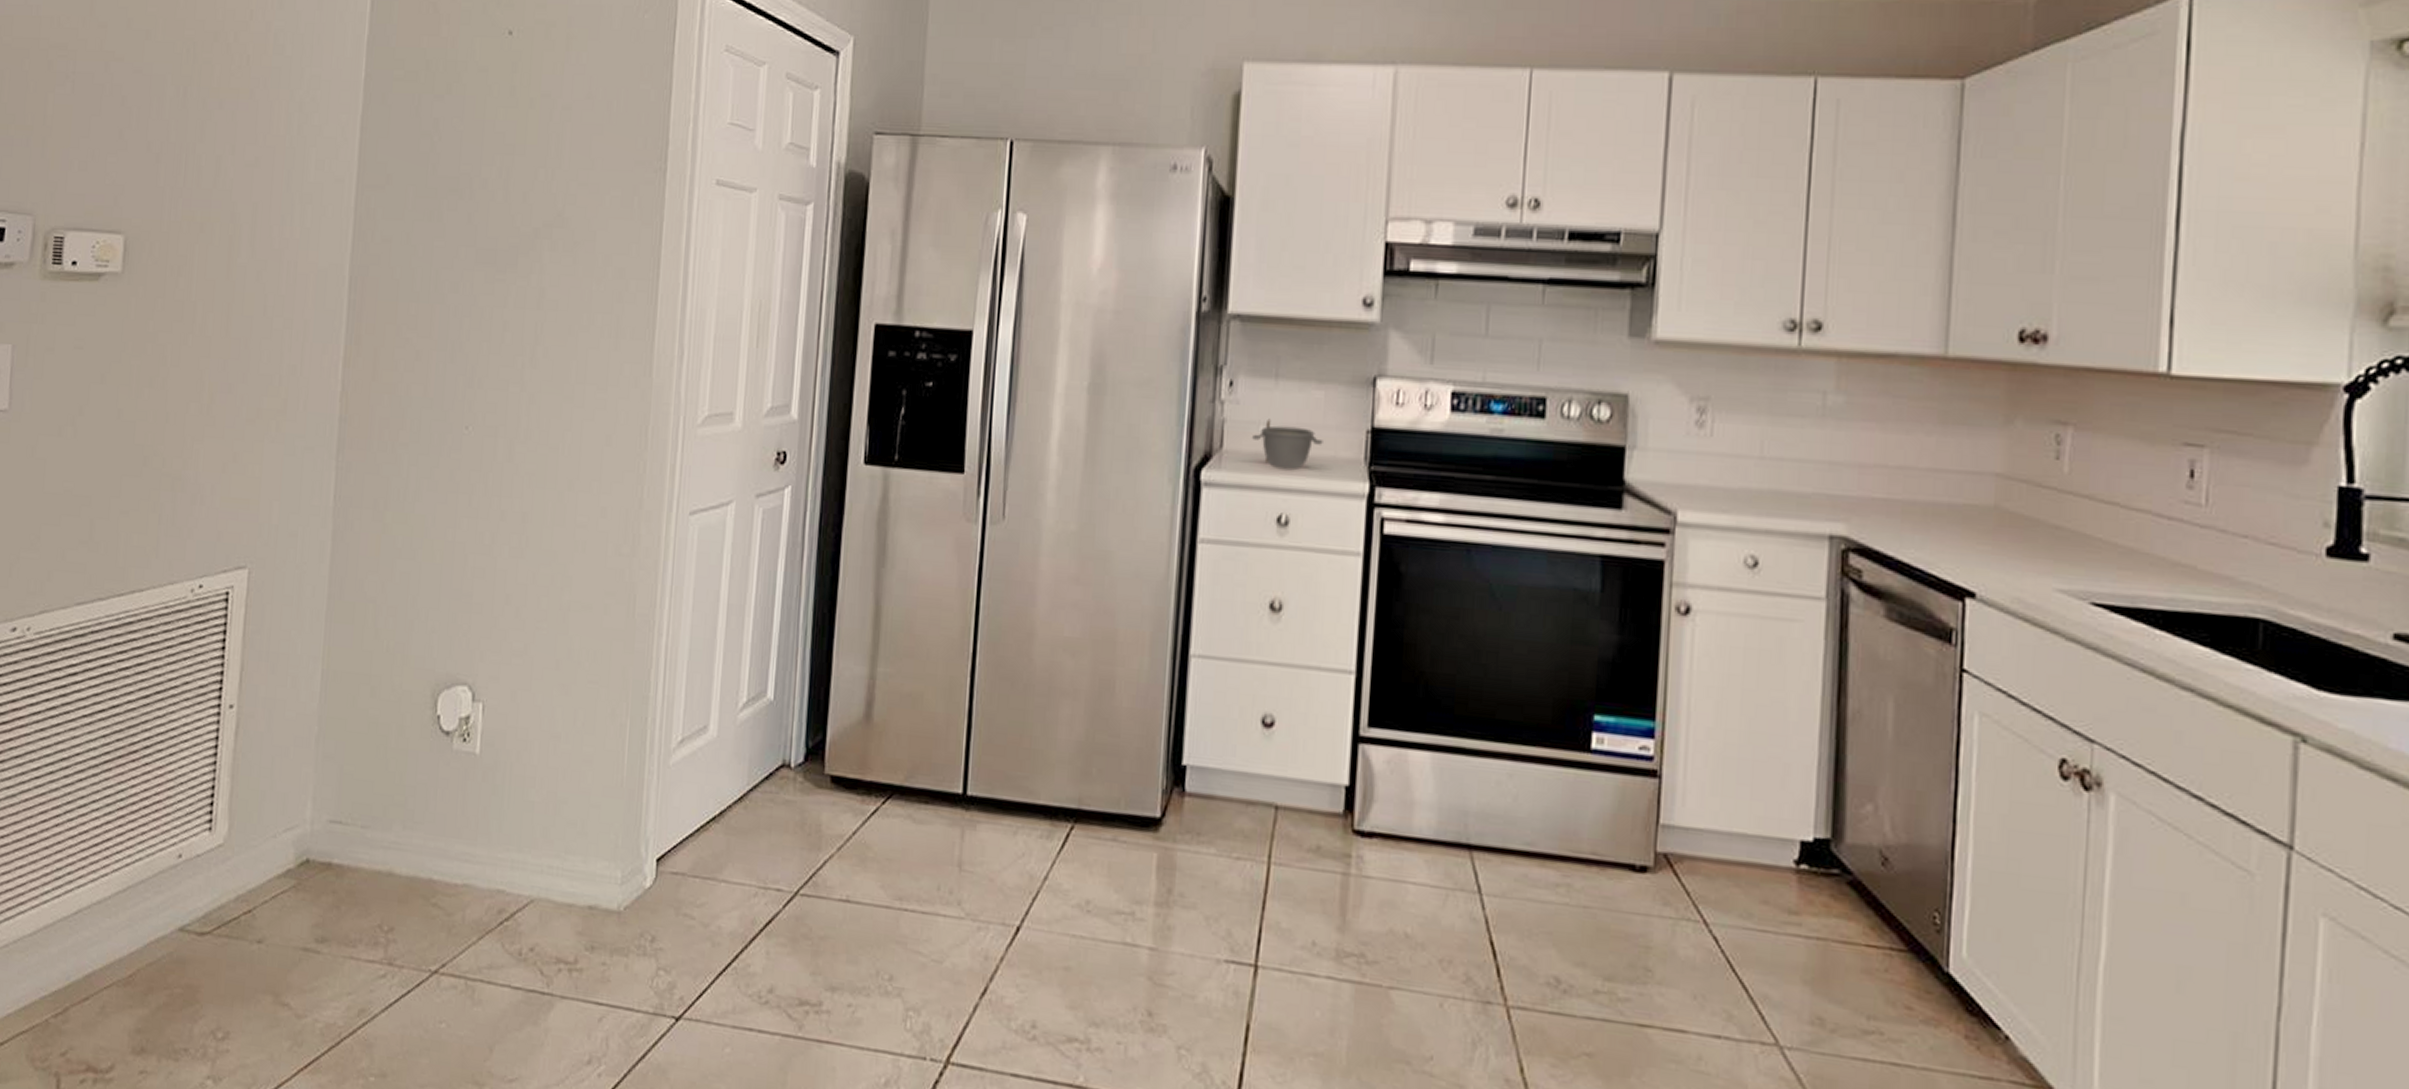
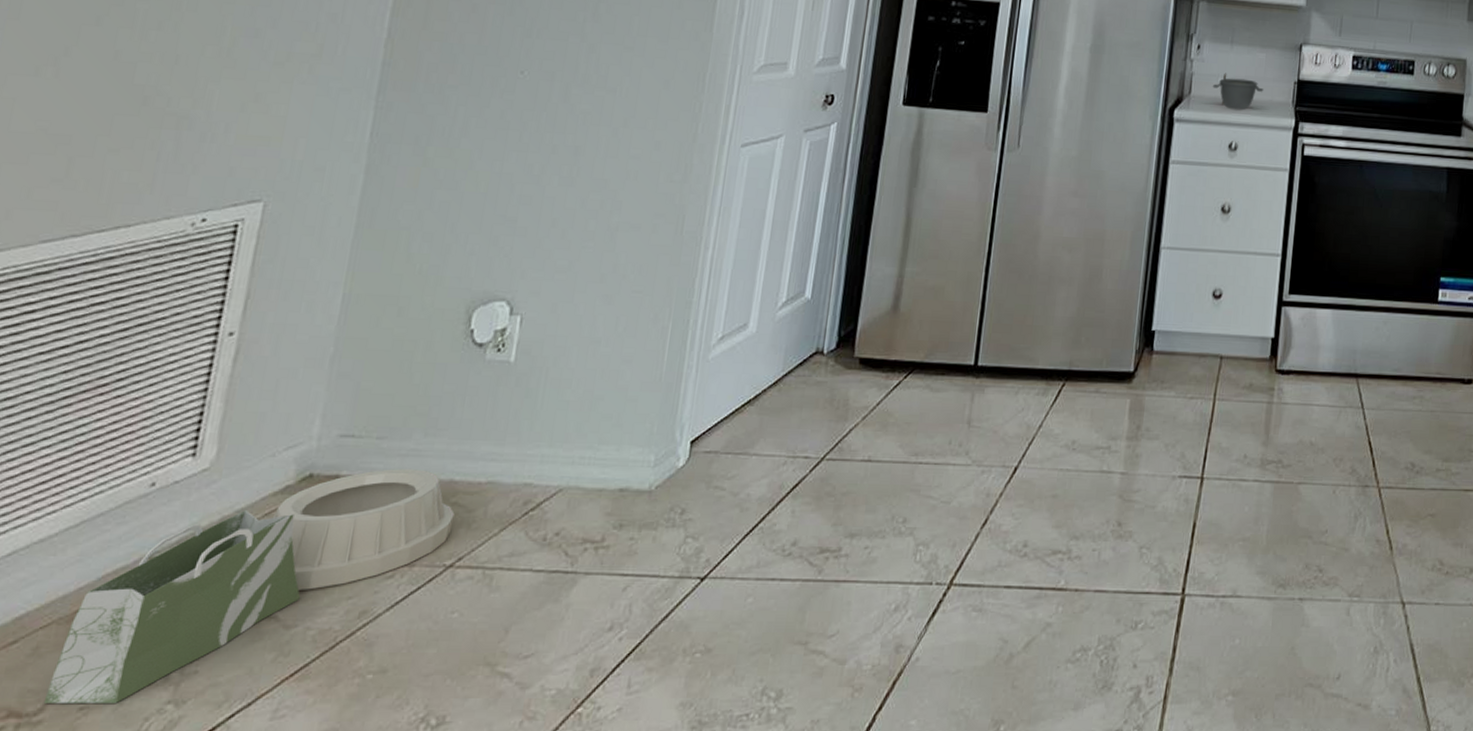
grocery bag: none [112,891,307,1072] -> present [43,510,300,704]
pet bowl: none [278,861,436,981] -> present [272,469,455,590]

